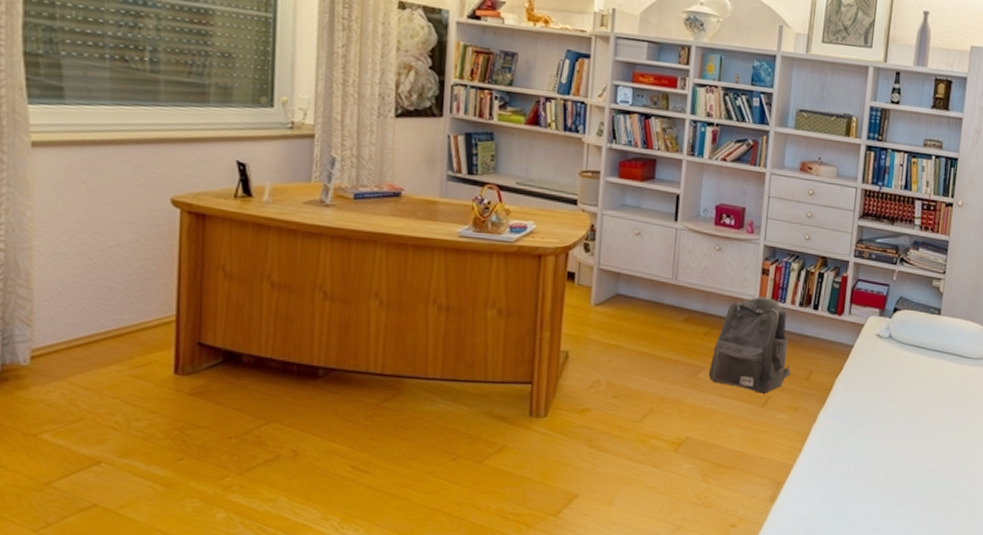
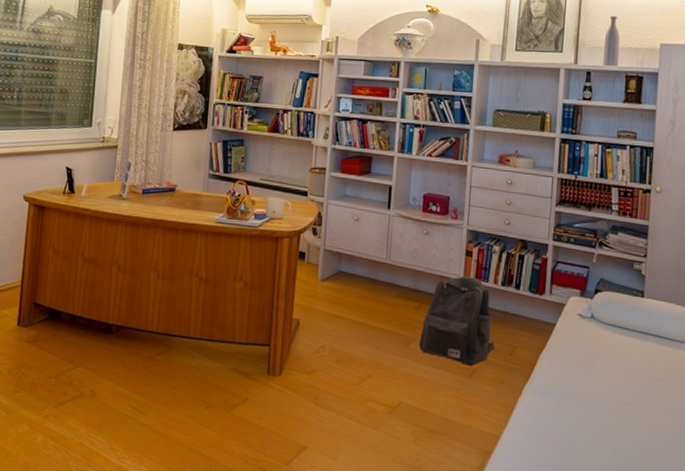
mug: none [523,205,558,234] -> present [265,196,292,220]

